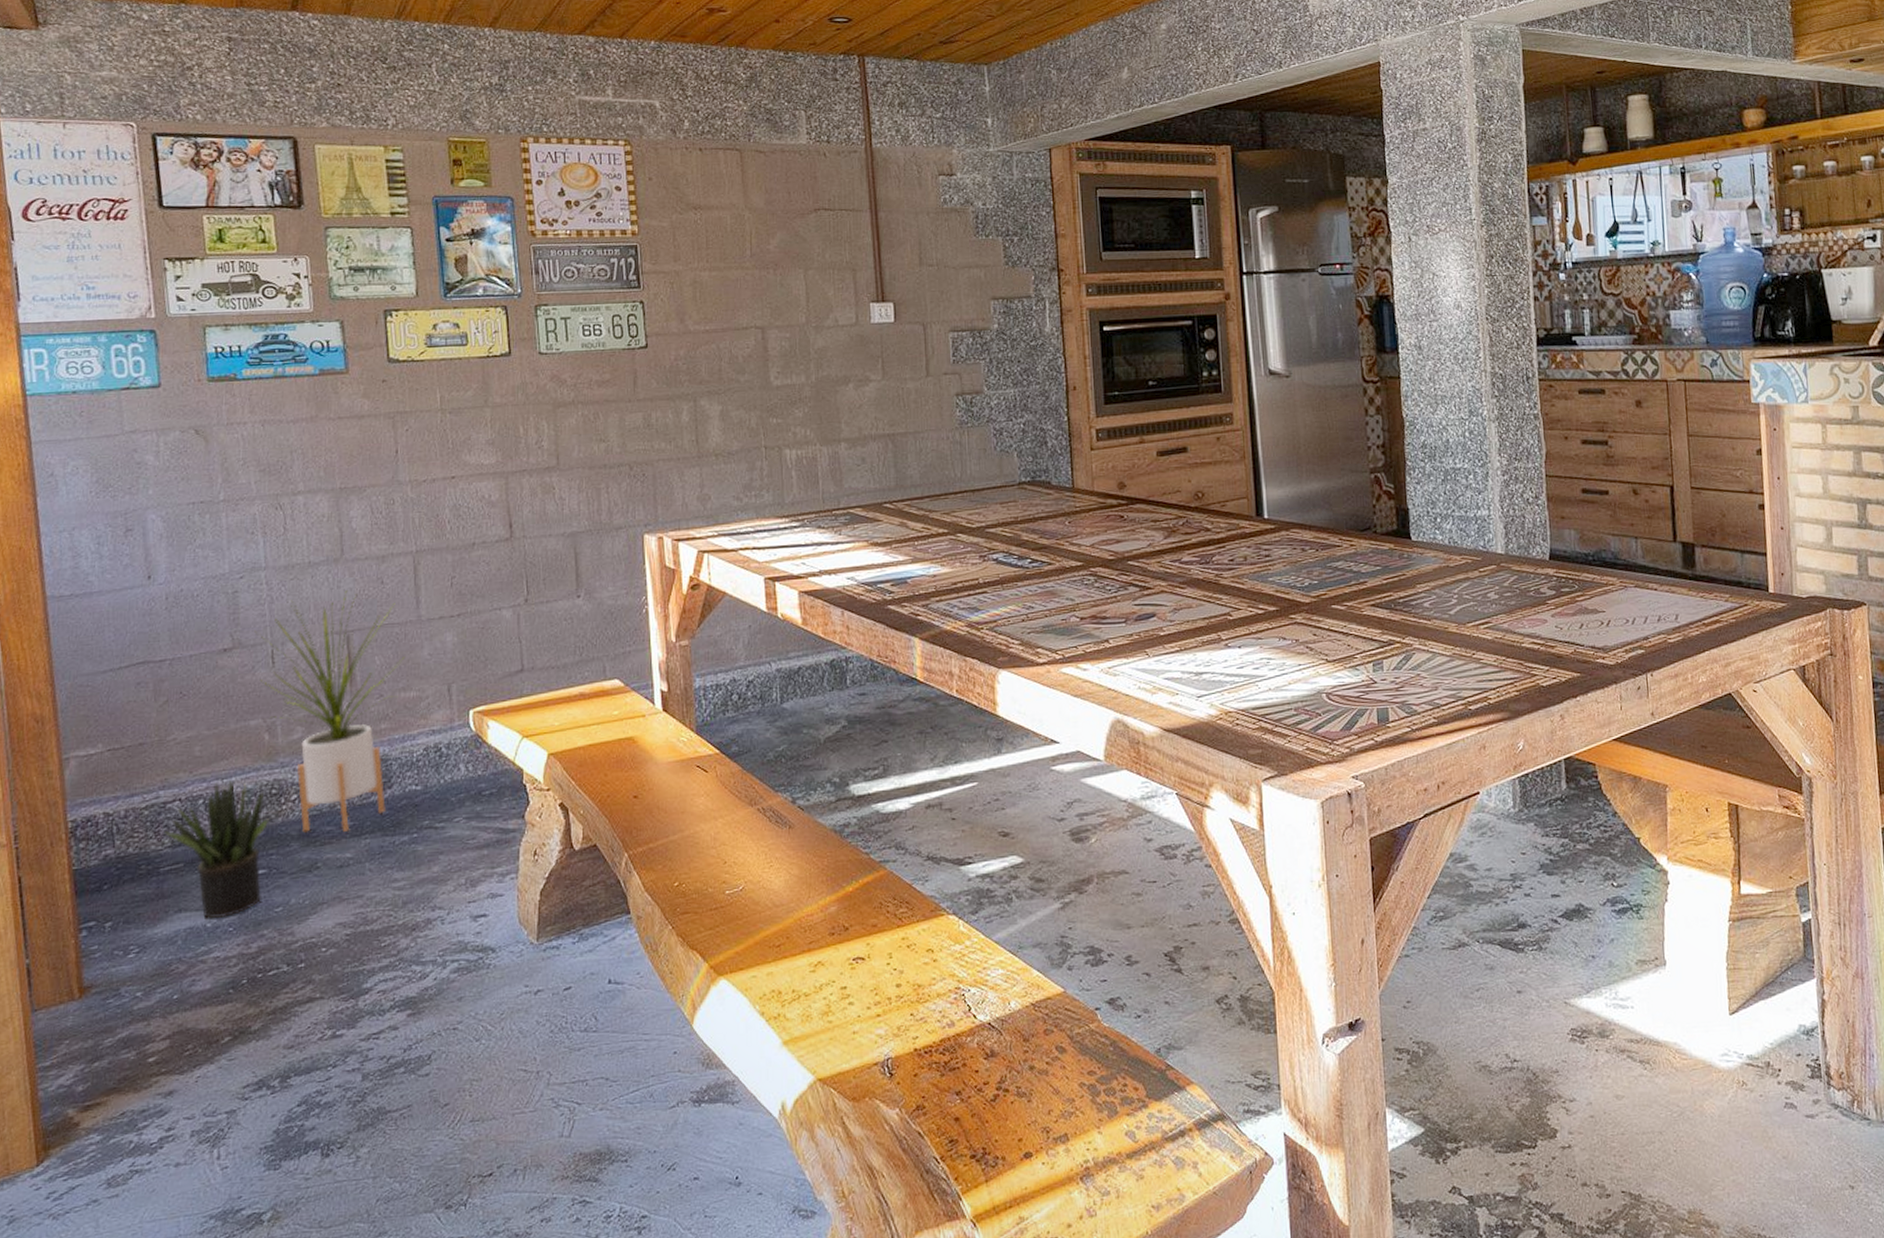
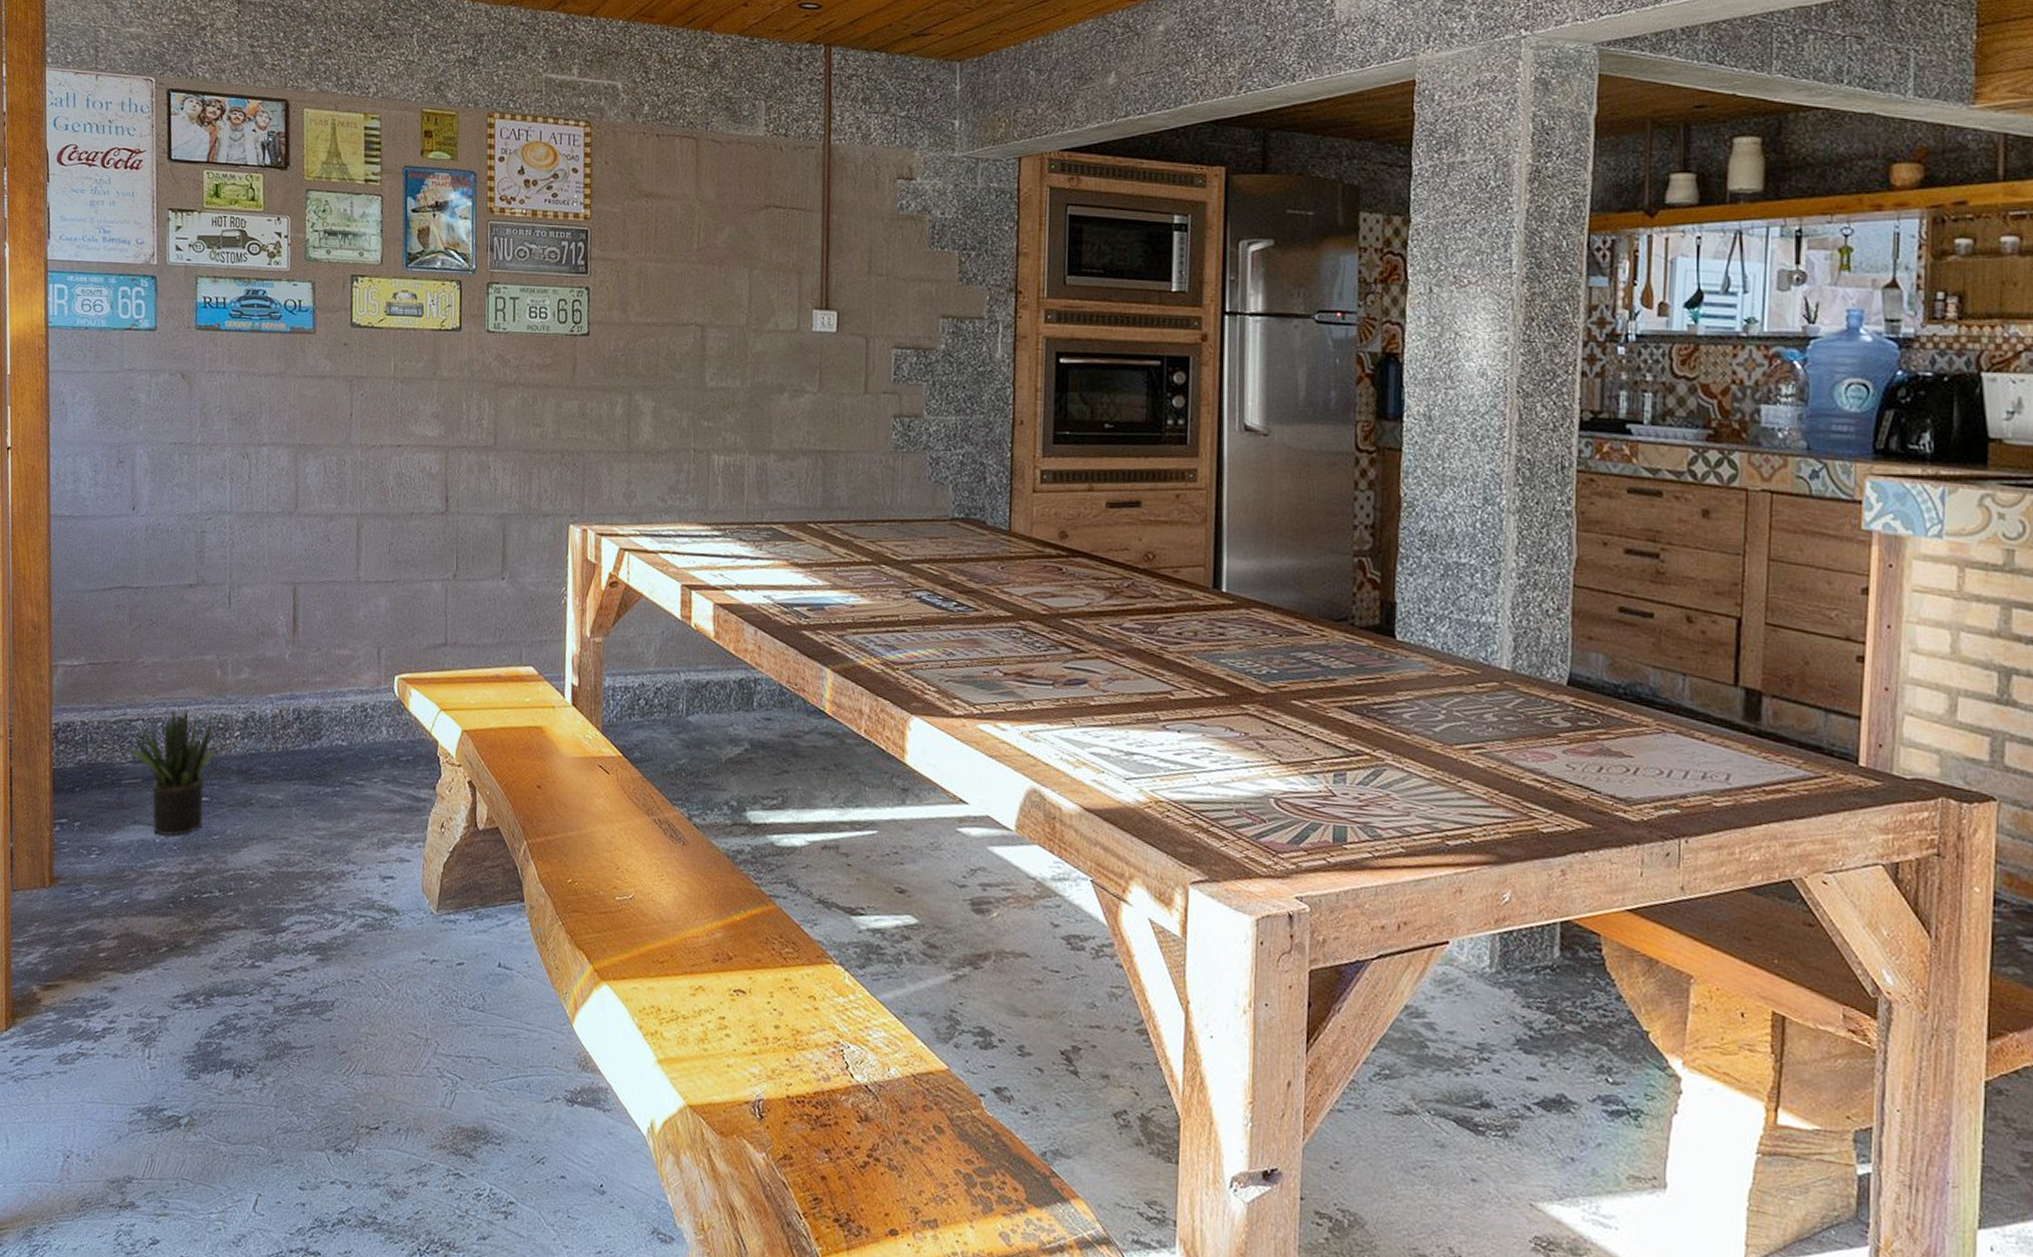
house plant: present [254,590,405,833] -> none [216,543,343,775]

